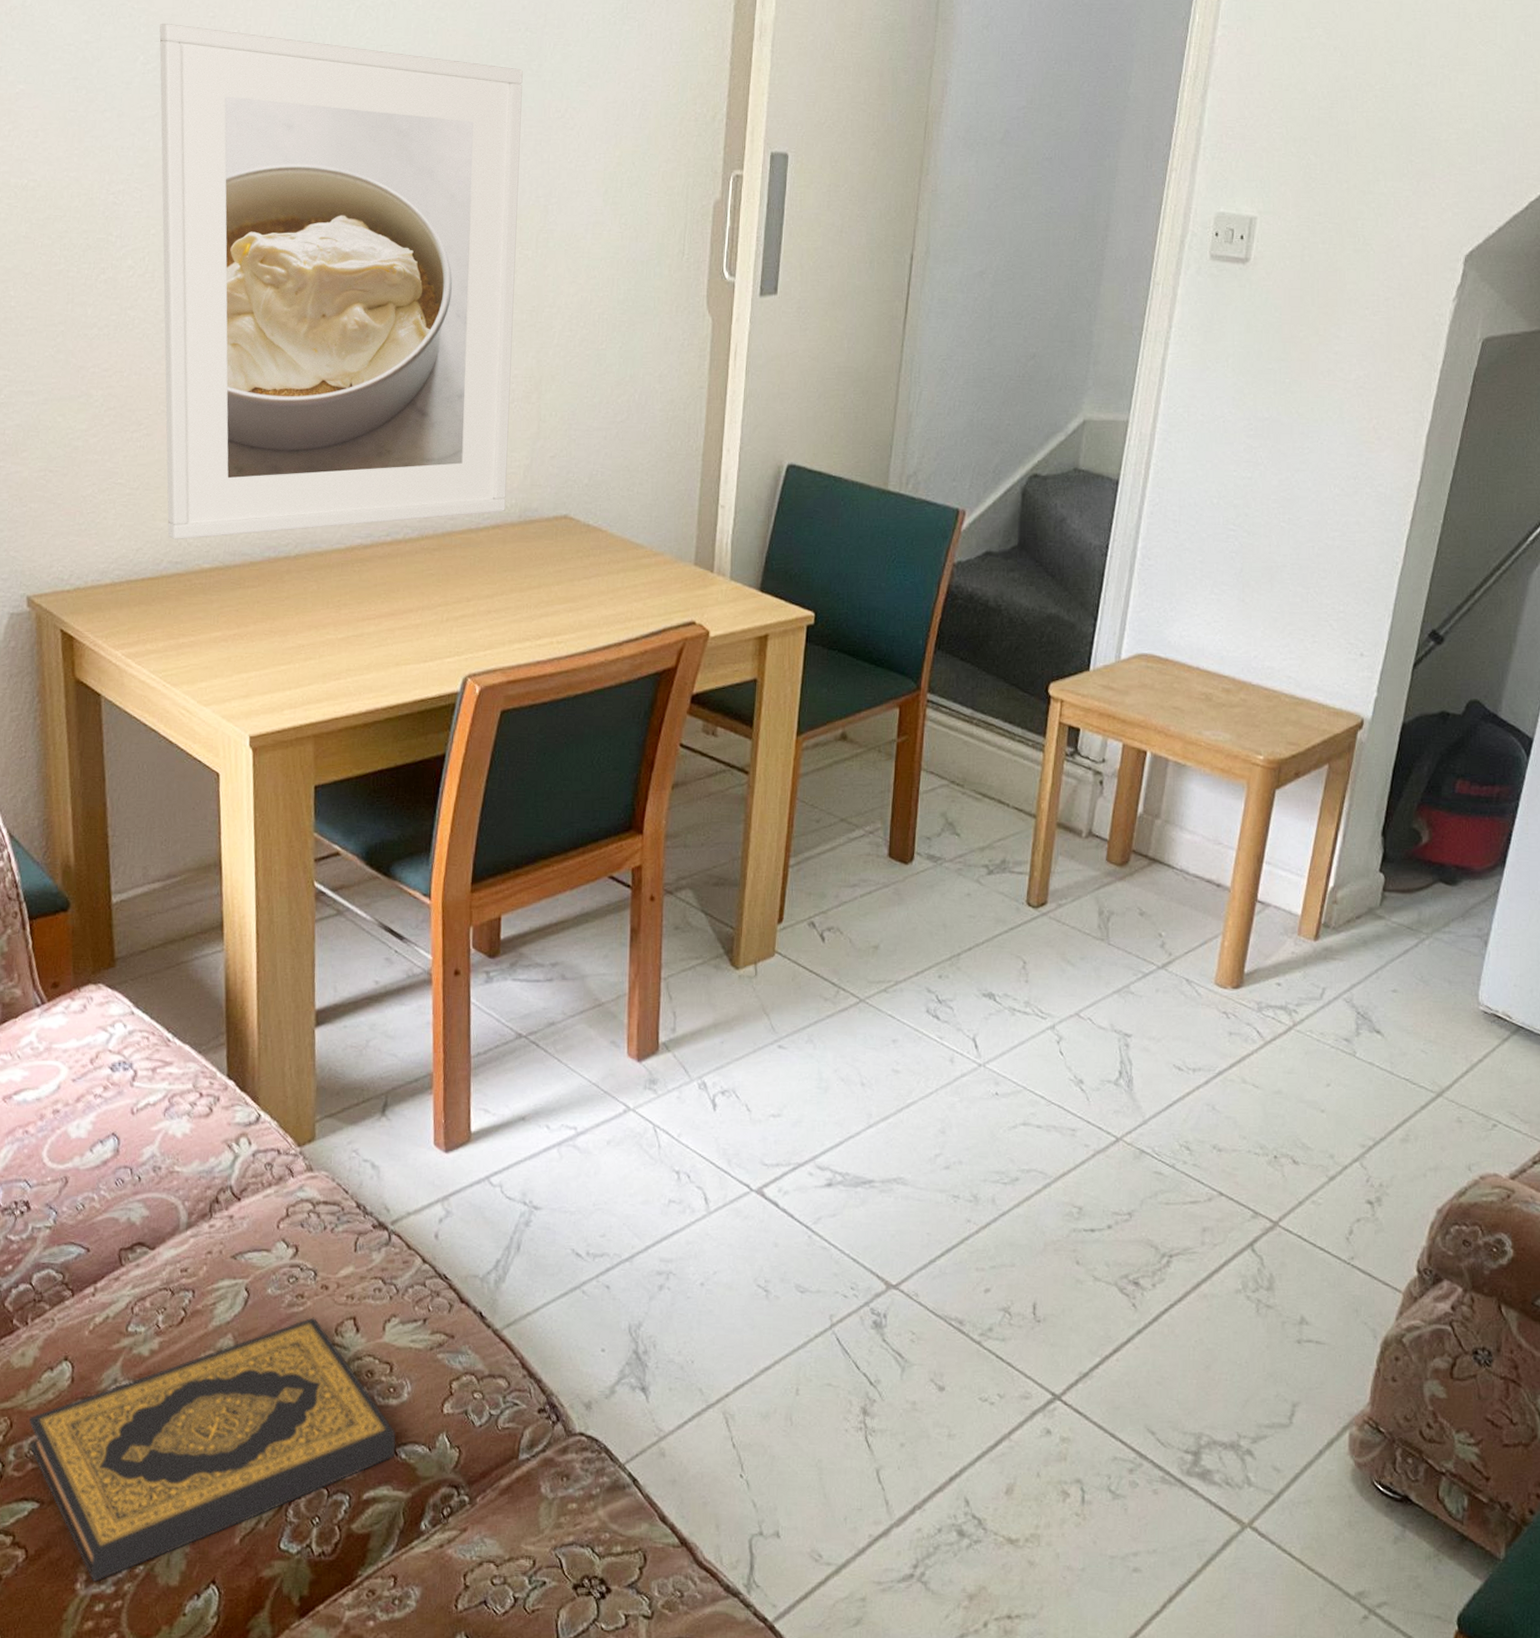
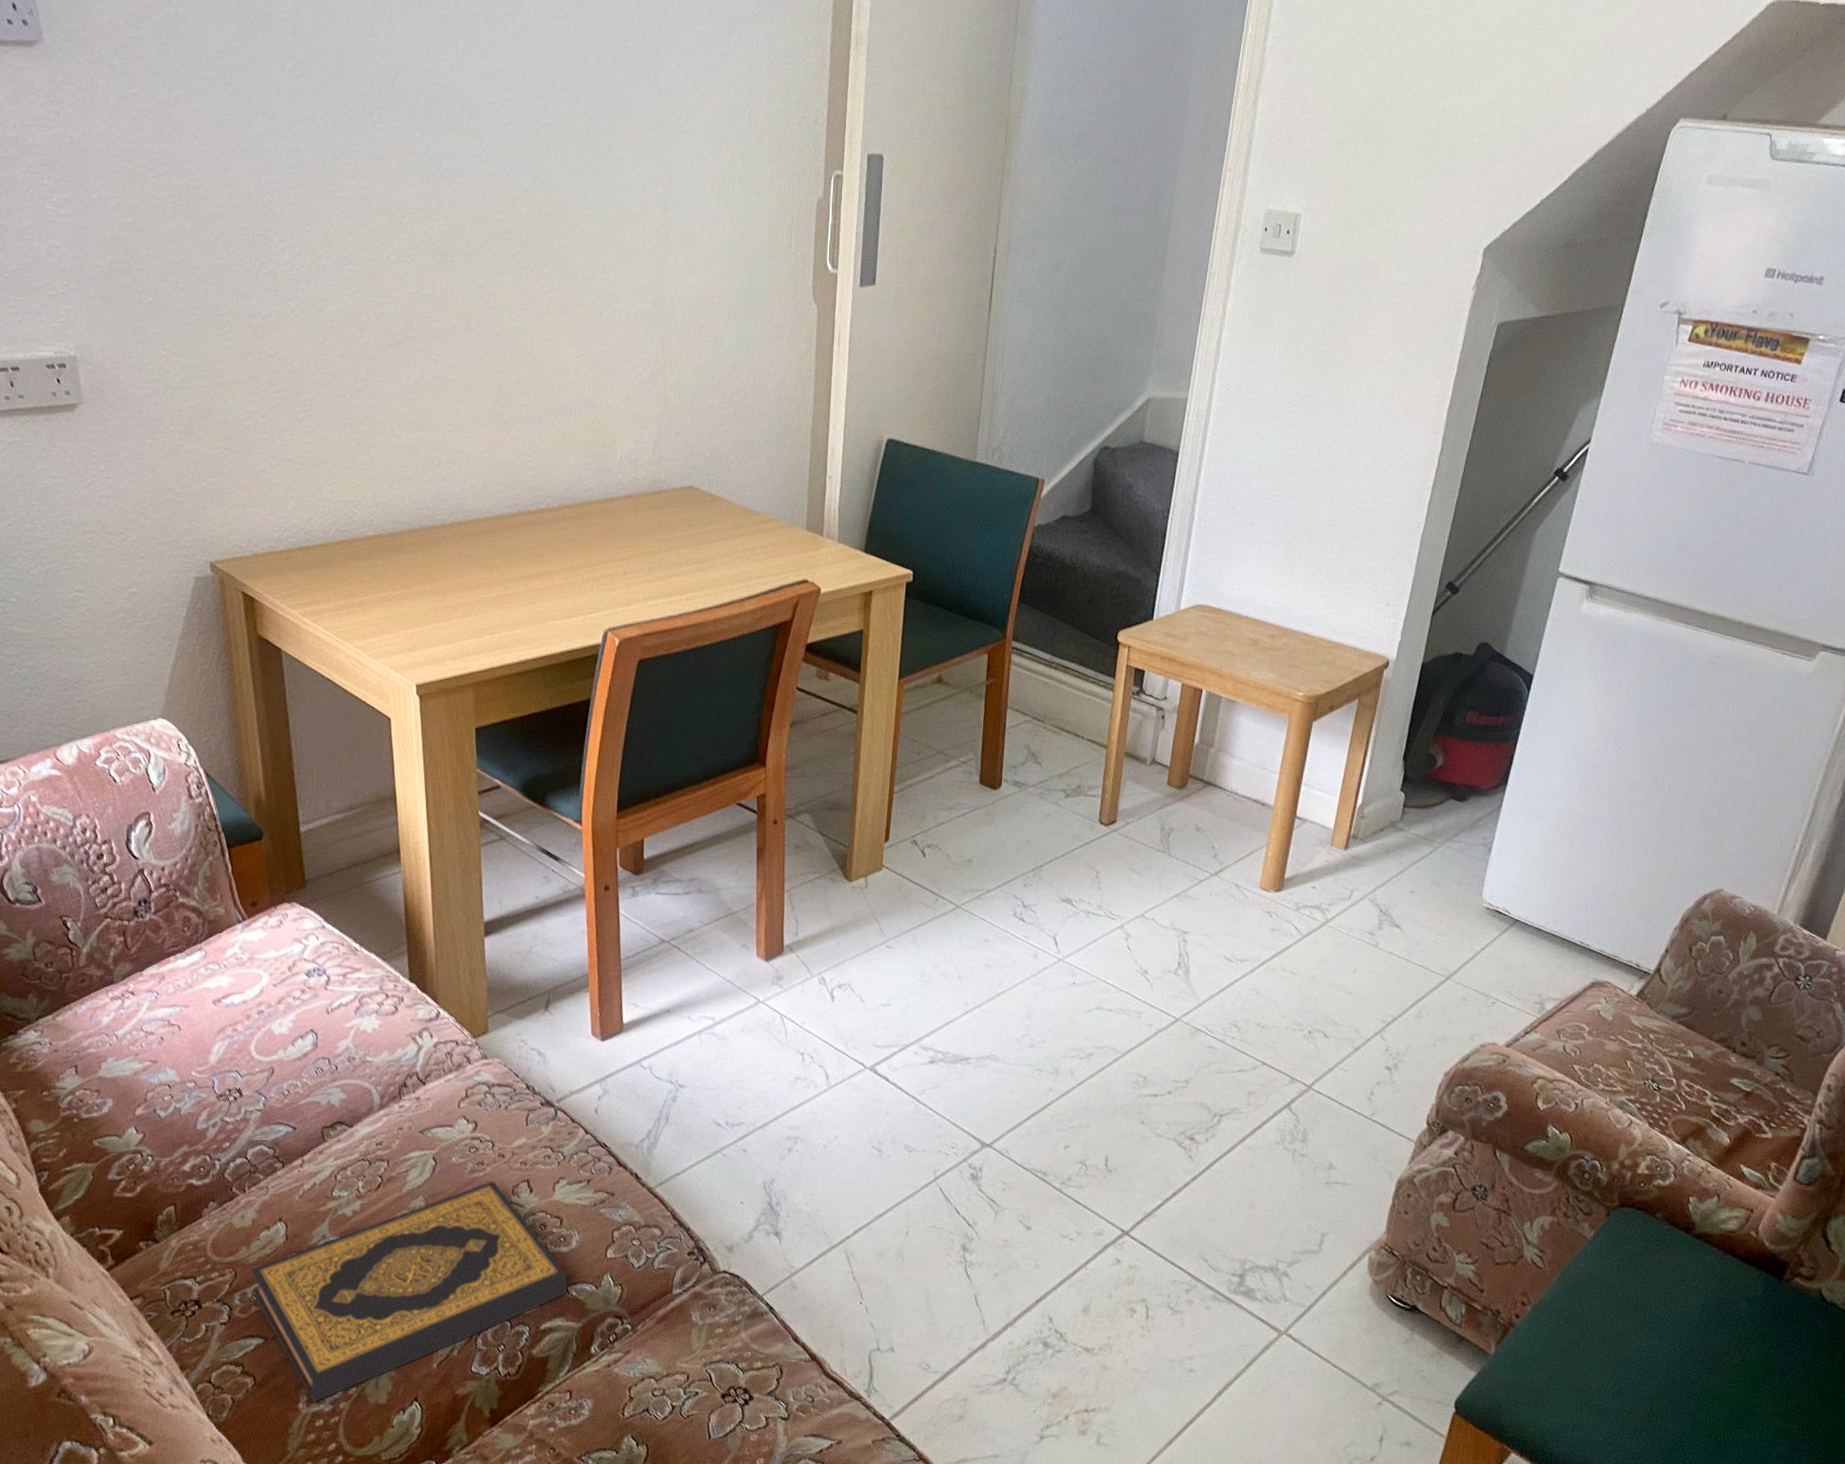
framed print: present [159,23,523,540] -> none [305,31,641,511]

